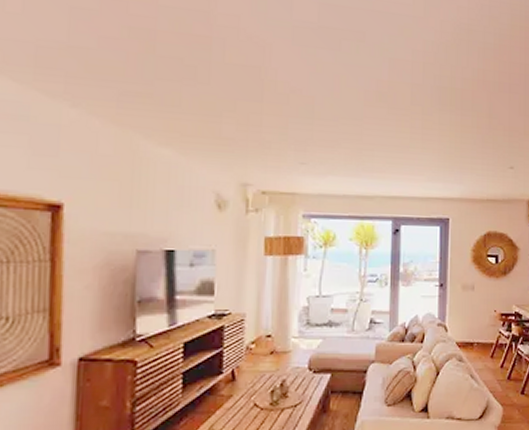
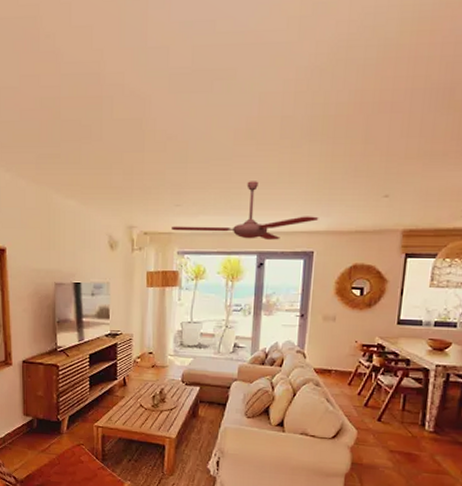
ceiling fan: none [296,143,453,205] -> present [172,181,319,240]

